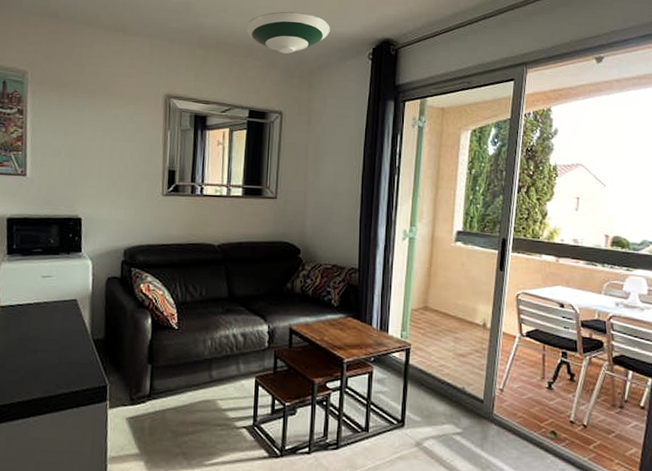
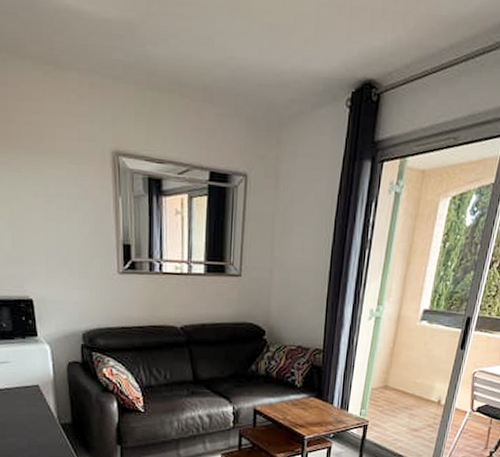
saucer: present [245,11,330,54] -> none [203,38,304,98]

